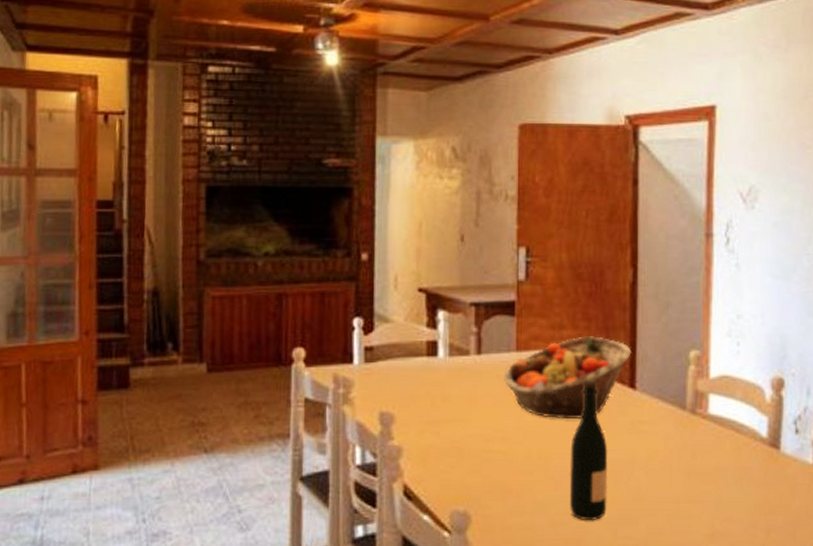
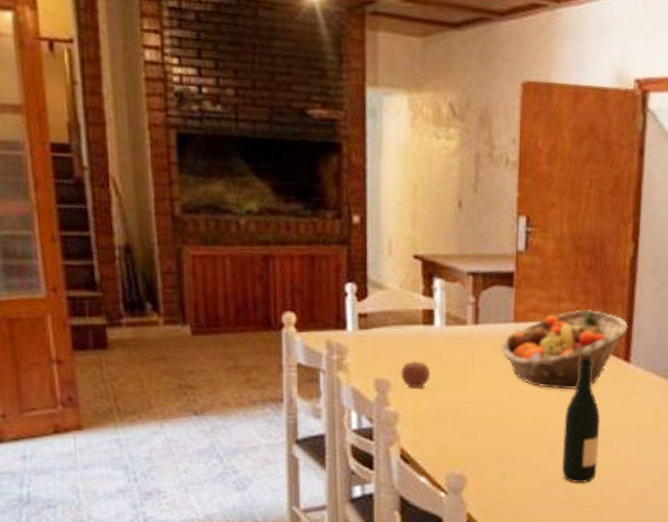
apple: none [404,393,434,421] -> present [400,361,431,388]

